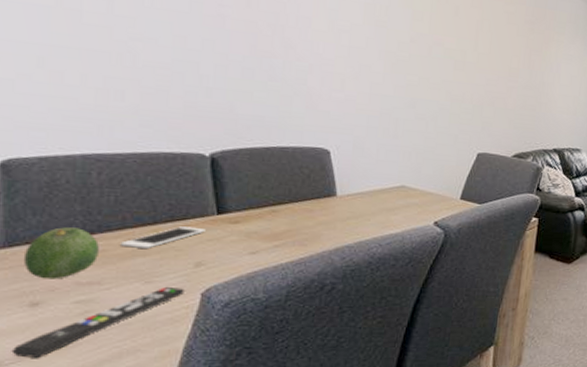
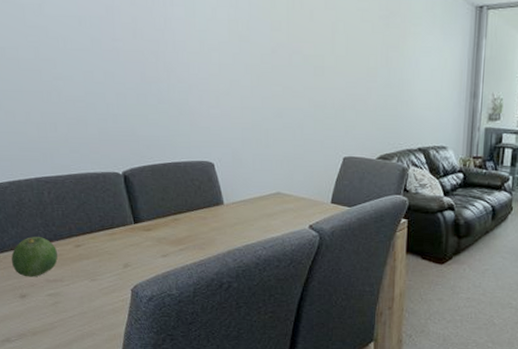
remote control: present [11,286,184,359] -> none [14,283,119,338]
cell phone: present [121,226,205,248] -> none [71,234,127,253]

